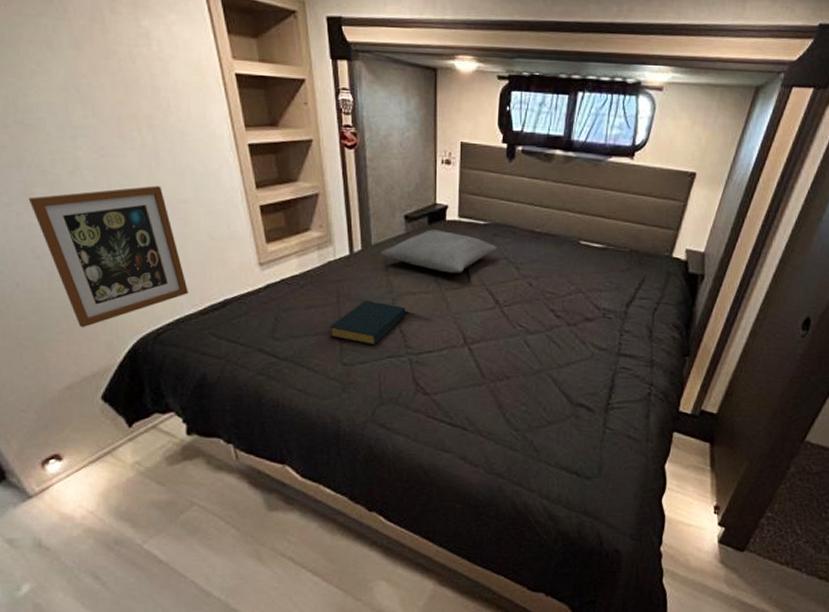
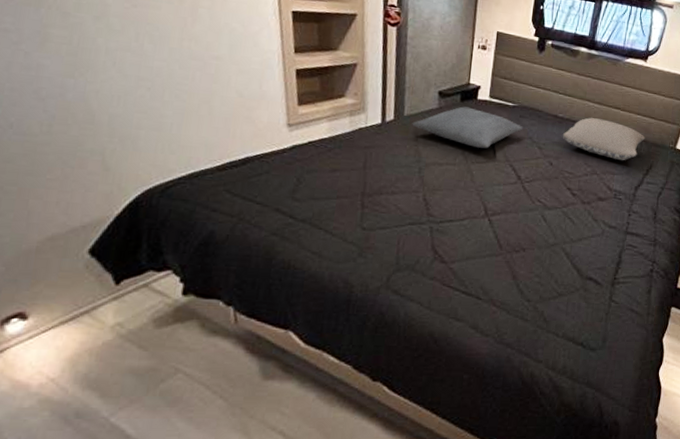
wall art: present [28,185,188,328] -> none [42,37,208,176]
hardback book: present [329,300,406,346] -> none [352,168,432,212]
pillow: none [541,230,636,276] -> present [562,117,645,161]

